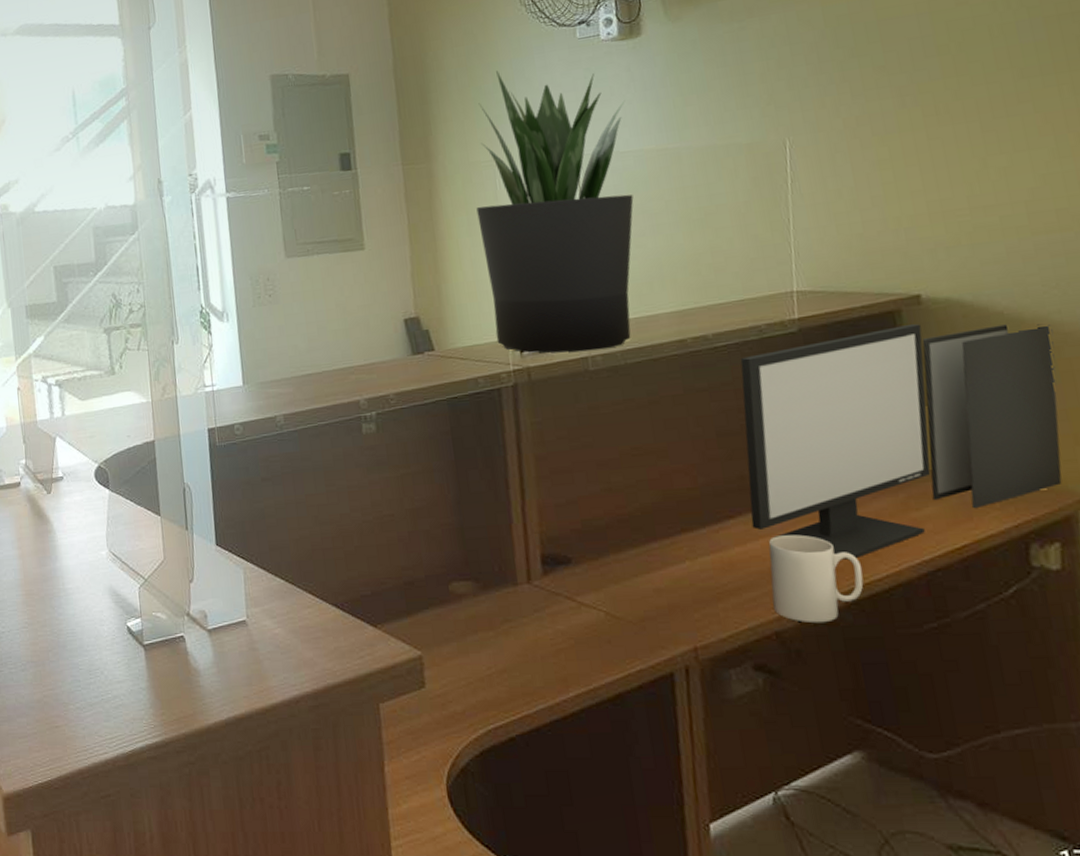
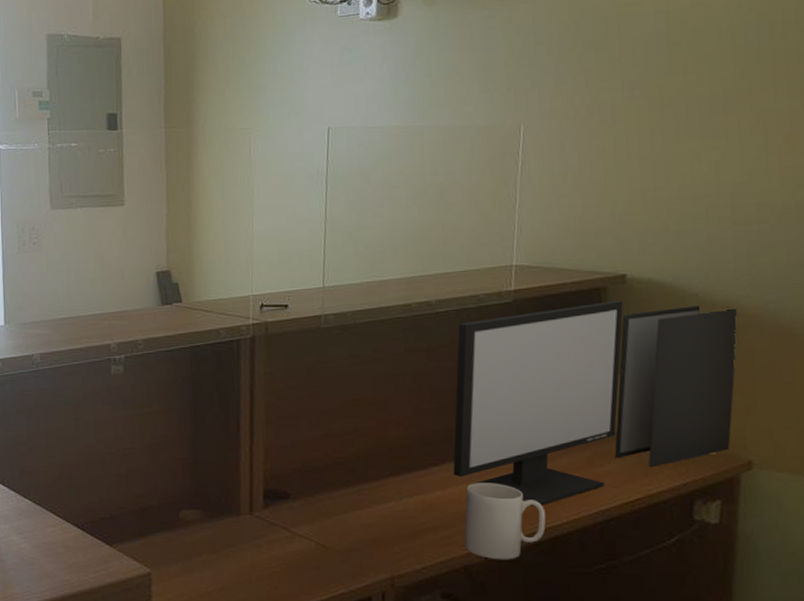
planter: present [476,71,634,353] -> none [231,43,377,310]

